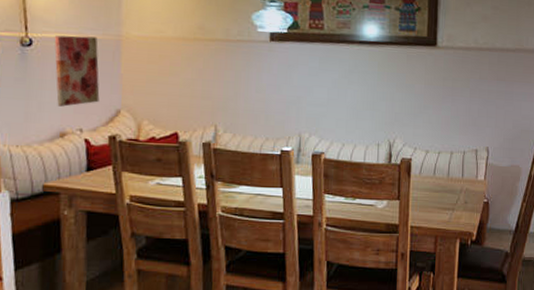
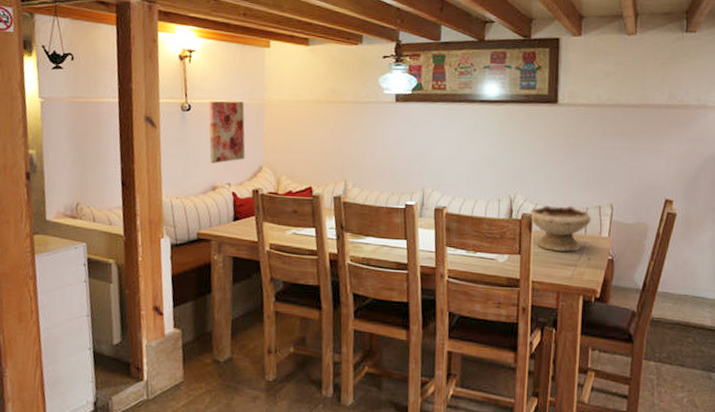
bowl: none [407,149,468,196] -> present [528,205,591,252]

